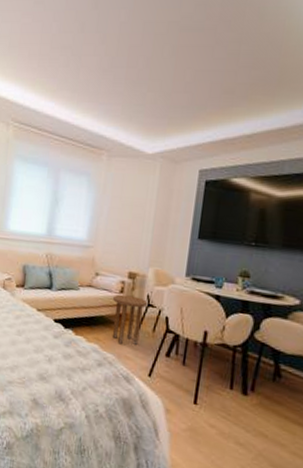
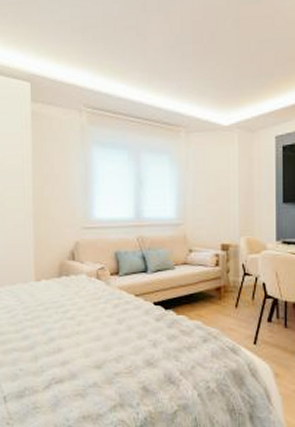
side table: present [112,294,148,345] -> none [208,267,244,318]

